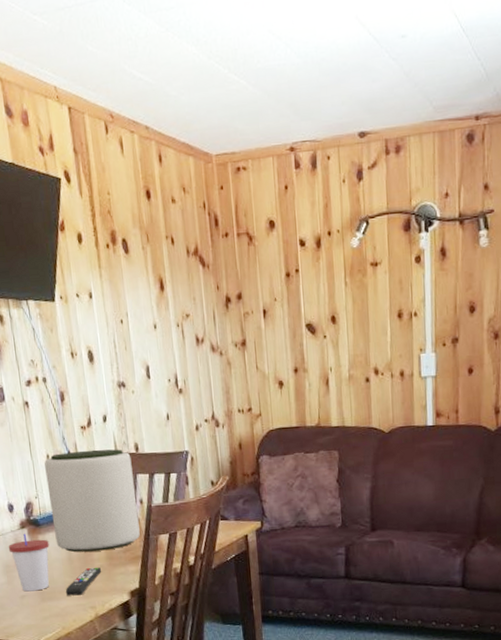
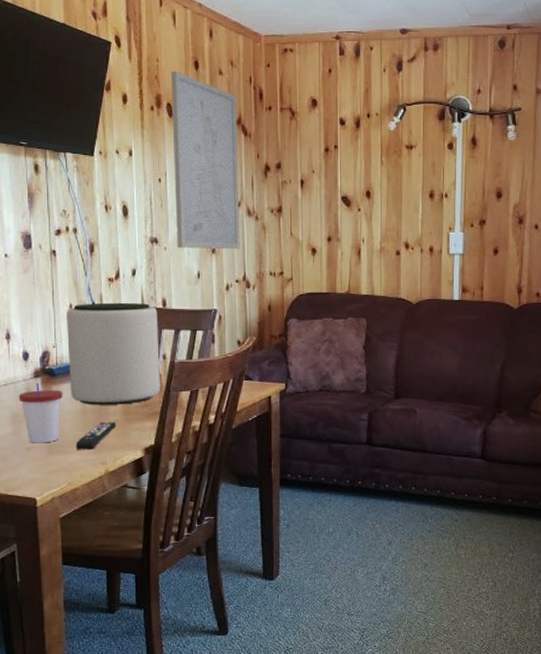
wall art: none [122,203,207,391] -> present [170,71,240,250]

